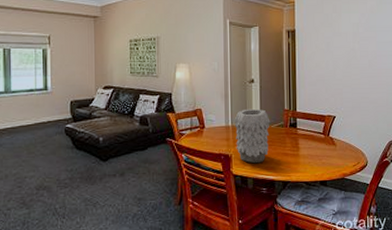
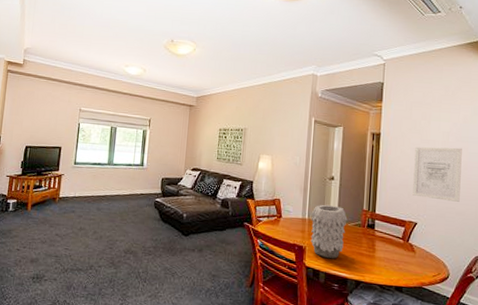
wall art: none [329,38,372,91] -> present [413,147,462,202]

